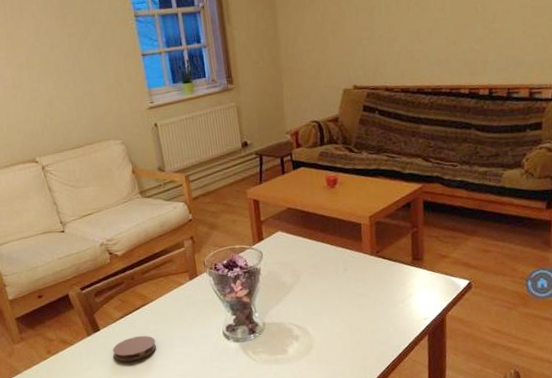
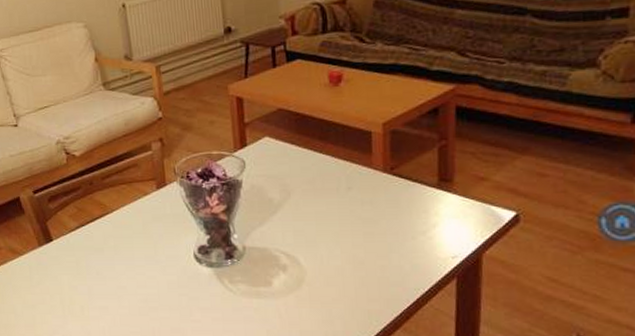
coaster: present [113,335,157,362] -> none [66,250,116,279]

